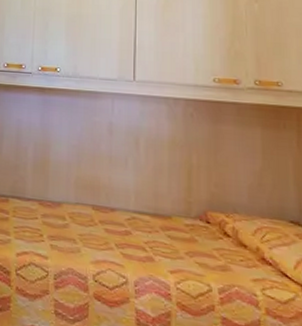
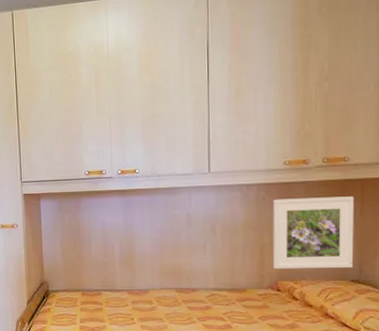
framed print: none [201,118,292,206] -> present [273,196,354,269]

